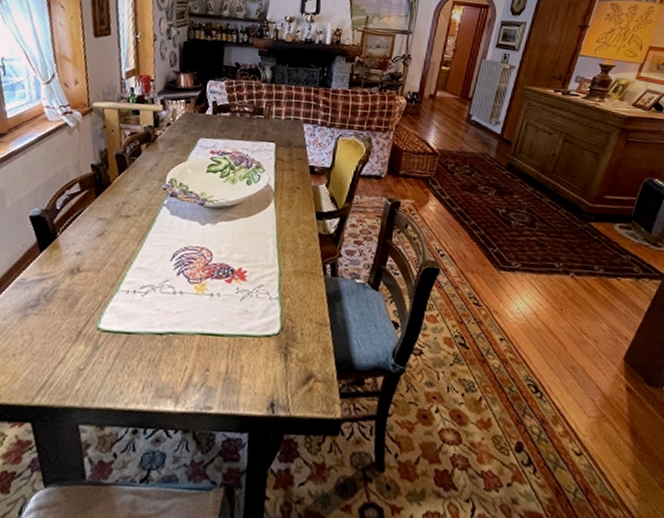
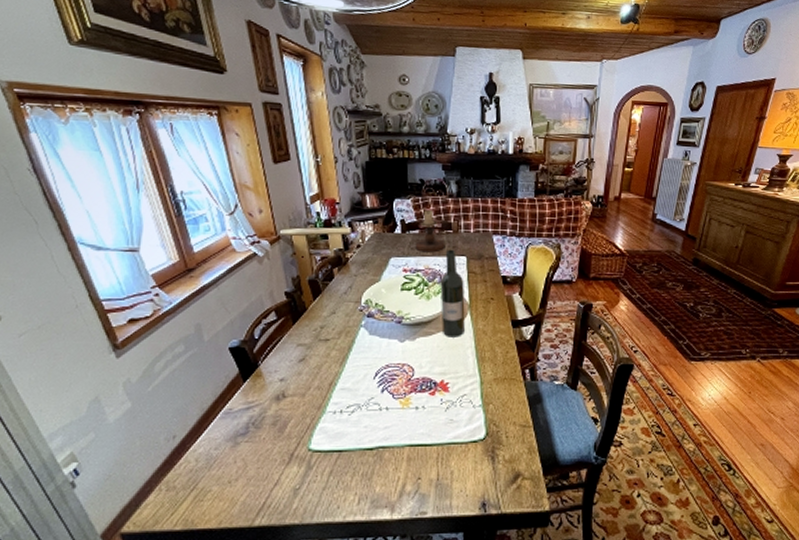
candlestick: none [225,93,255,137] -> present [415,210,445,253]
wine bottle: none [244,134,271,225] -> present [440,249,465,337]

